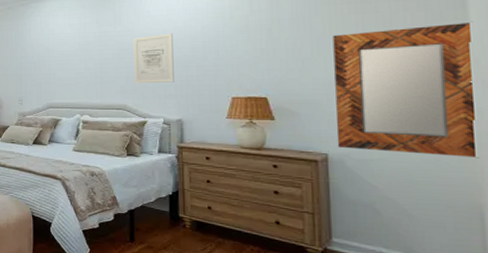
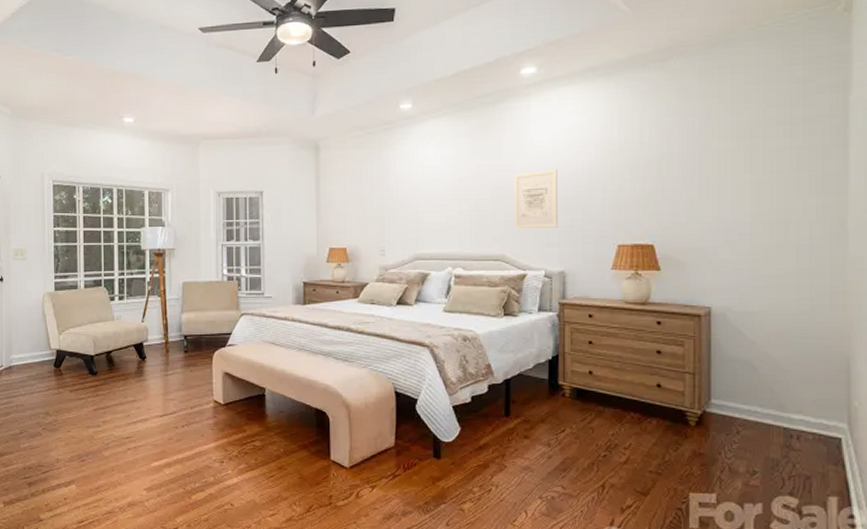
home mirror: present [333,21,479,159] -> none [720,161,853,308]

